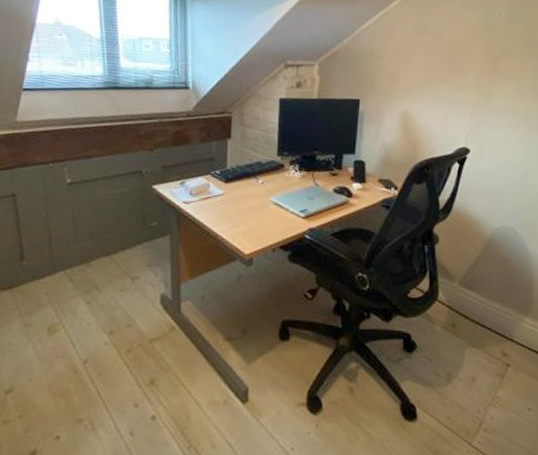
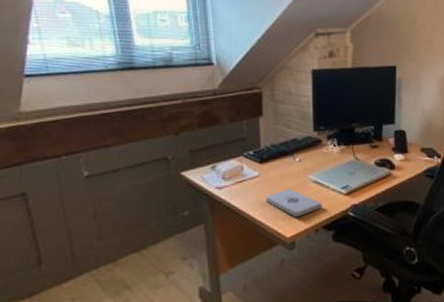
notepad: none [228,208,281,235] -> present [265,188,322,216]

